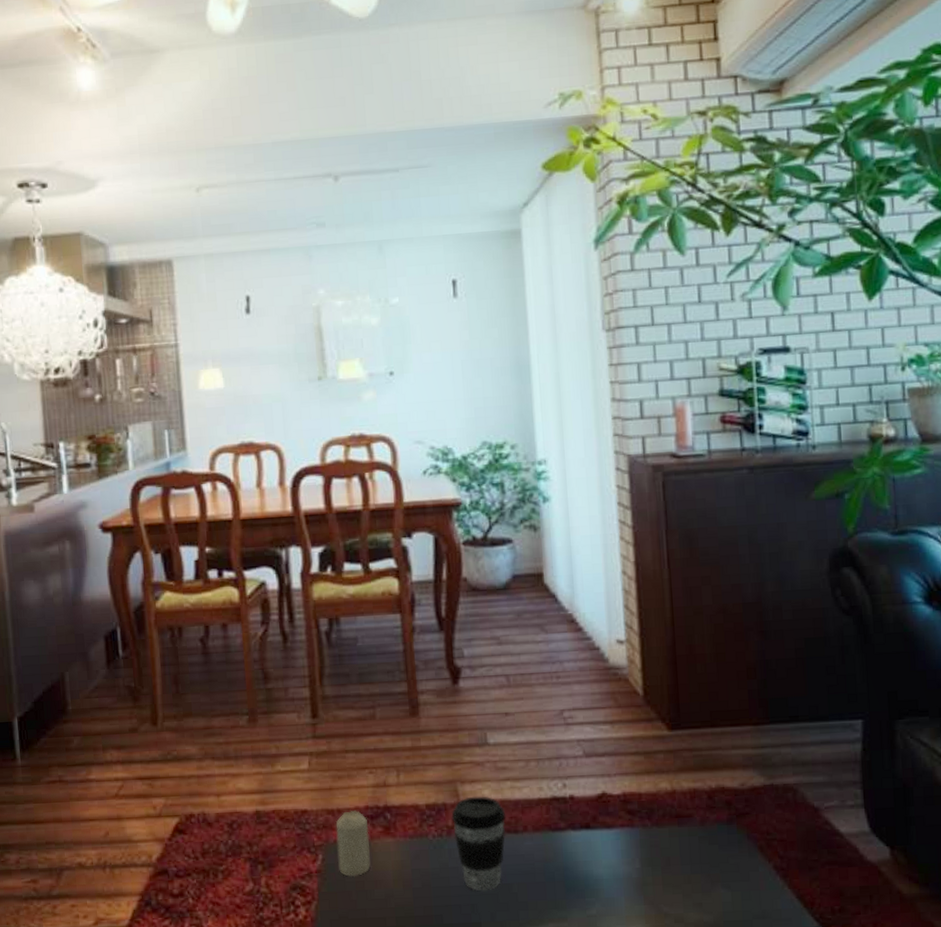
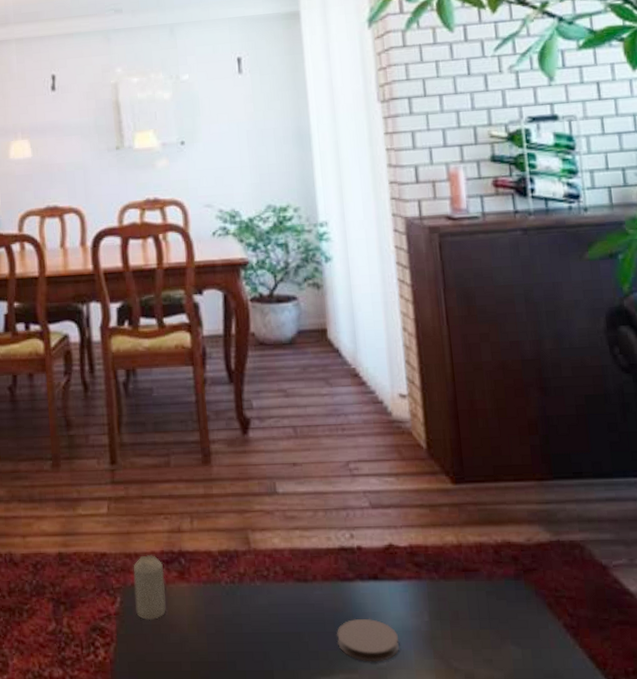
coffee cup: present [451,796,506,891] -> none [242,544,296,638]
coaster: none [546,867,610,911] -> present [336,618,400,662]

